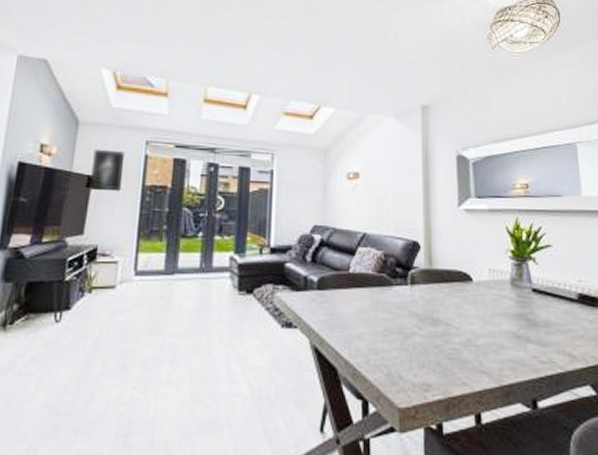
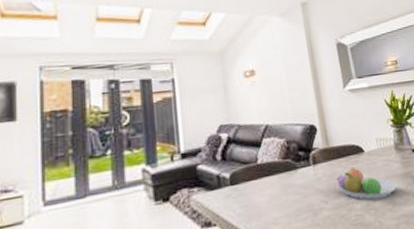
fruit bowl: none [435,295,507,336] -> present [336,167,397,200]

